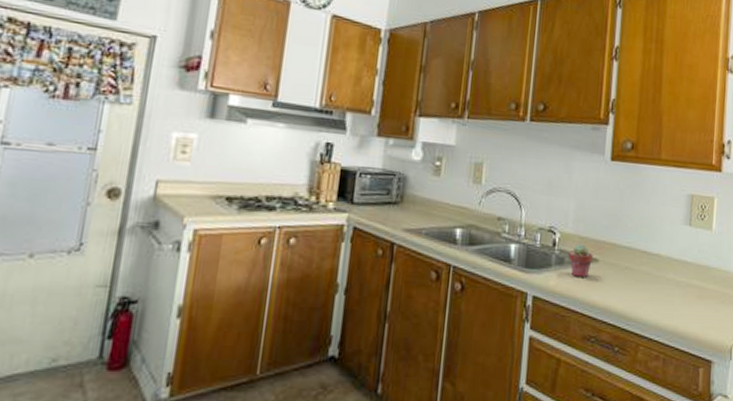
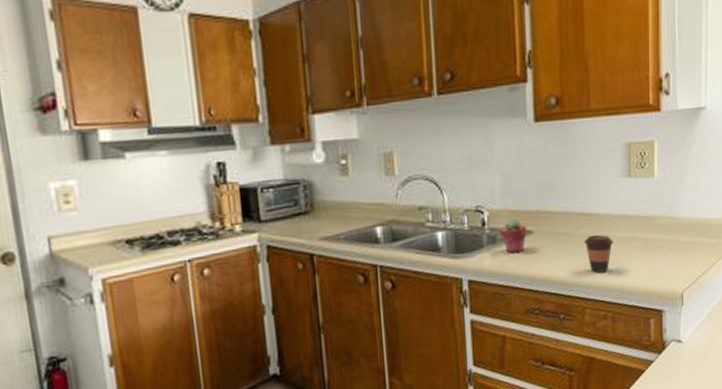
coffee cup: none [644,273,671,312] -> present [584,234,613,273]

